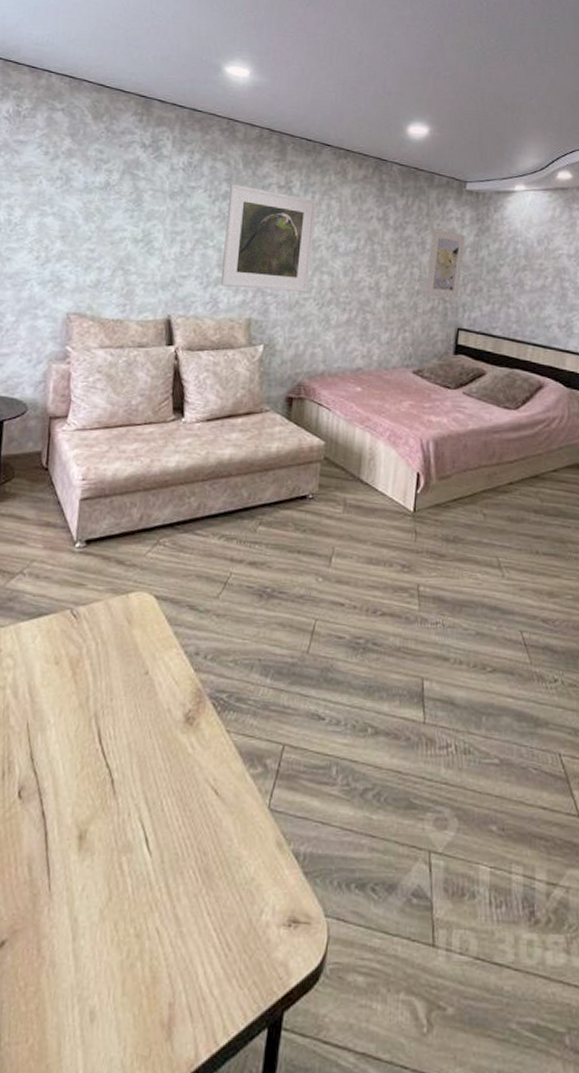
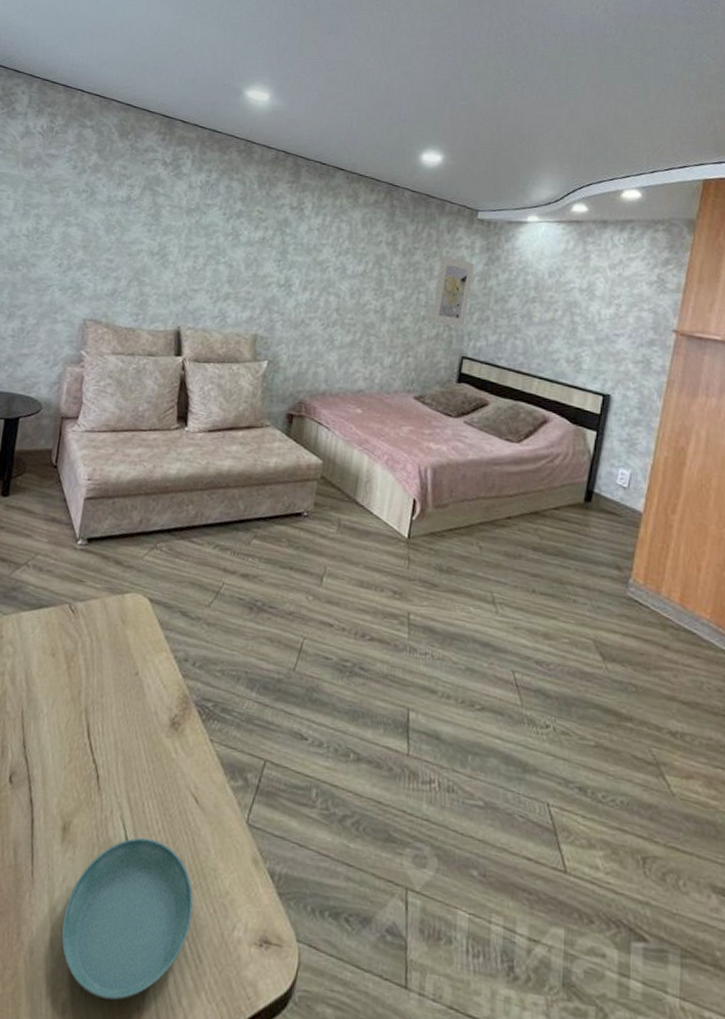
saucer: none [84,835,219,1001] -> present [61,837,194,1001]
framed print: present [220,183,317,292] -> none [229,203,328,312]

